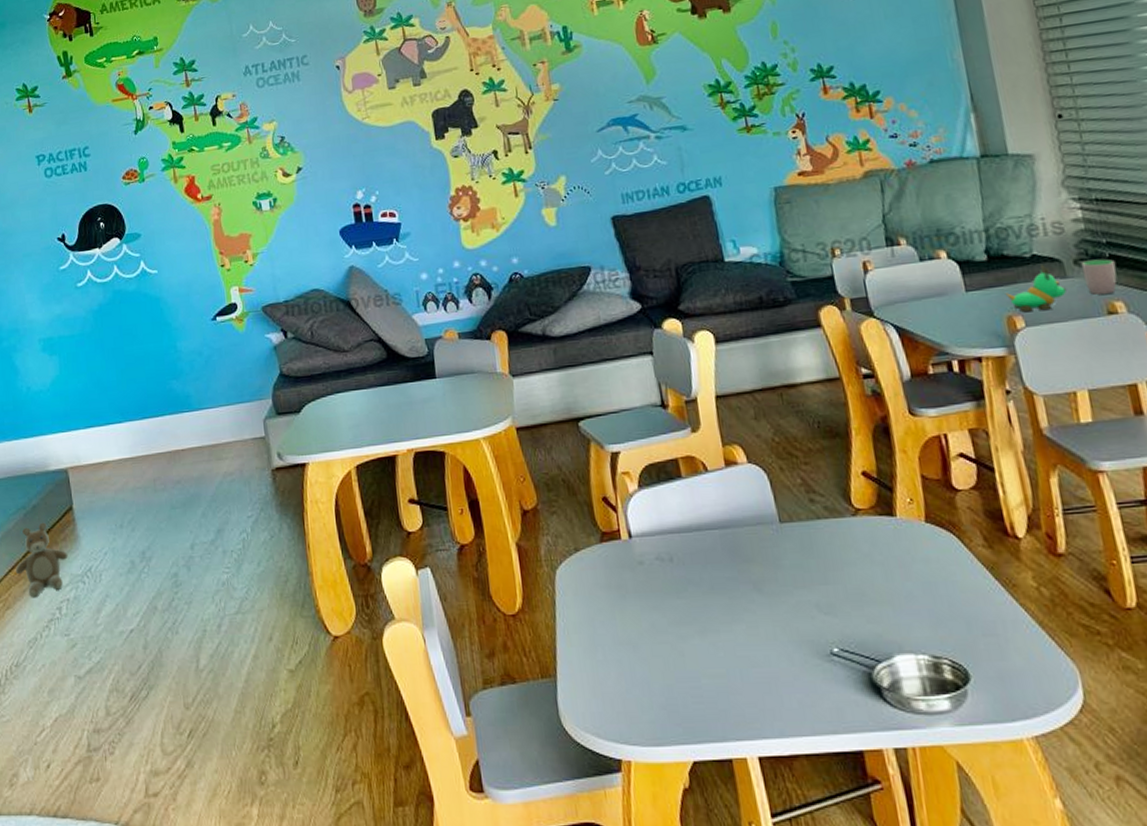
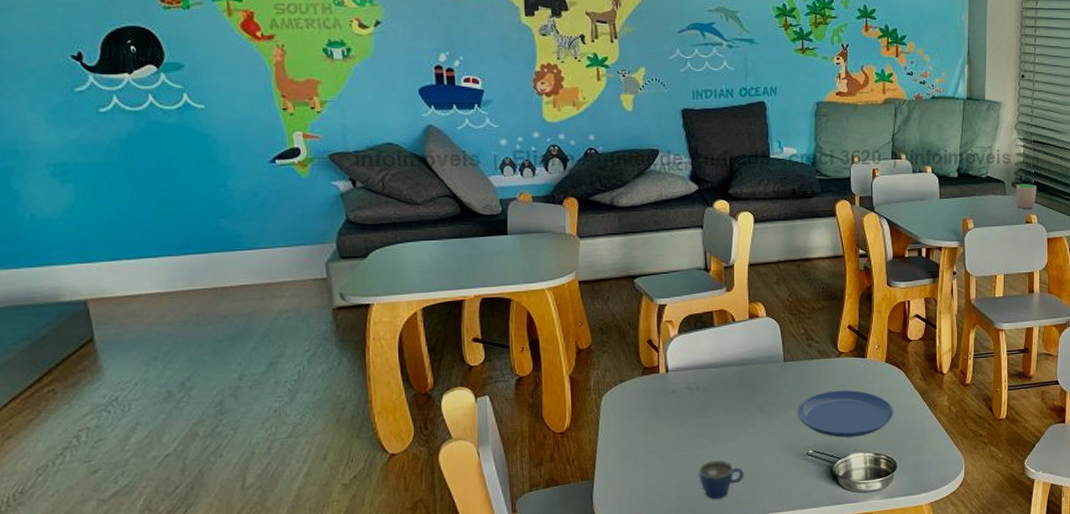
bear: present [15,522,68,598] -> none [18,353,88,427]
cup: none [684,656,748,711] -> present [697,459,744,499]
plate: none [808,562,951,631] -> present [798,390,894,438]
toy animal: present [1005,263,1068,313] -> none [965,183,1004,217]

